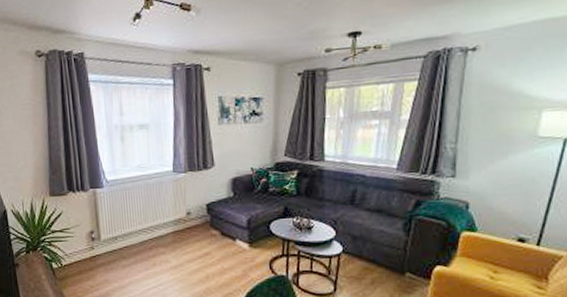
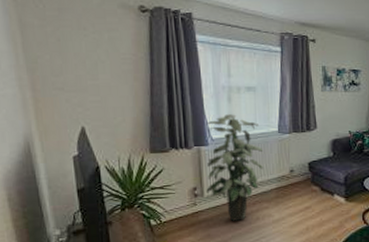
indoor plant: none [101,154,159,266] -> present [206,114,264,221]

